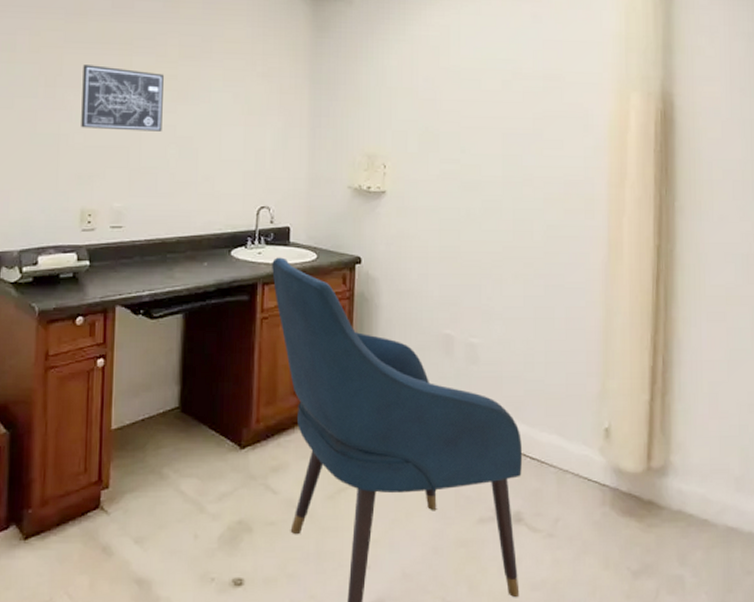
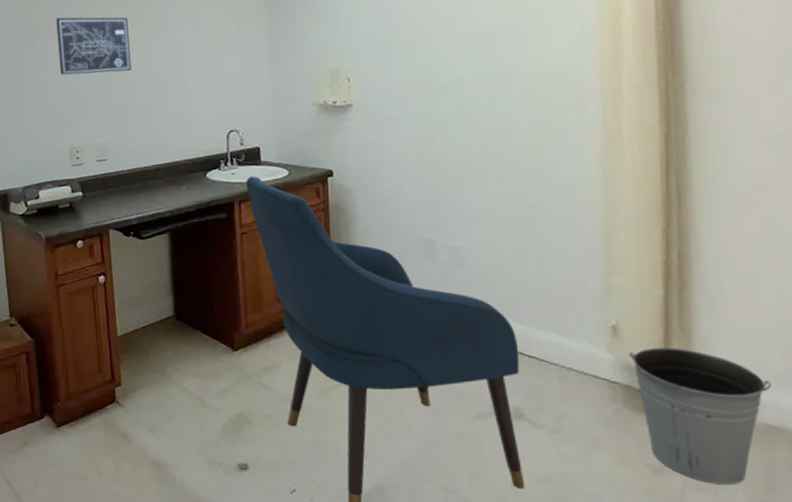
bucket: none [618,450,732,587] -> present [629,347,771,485]

